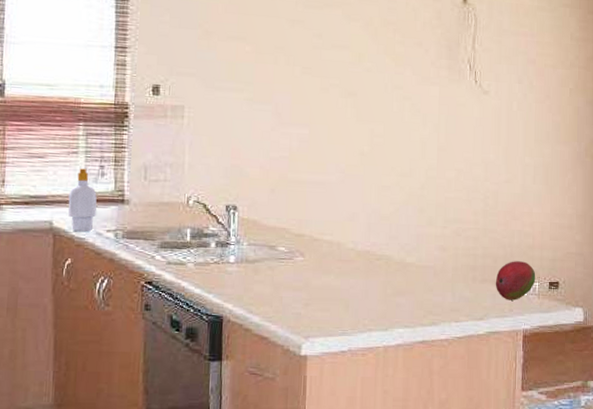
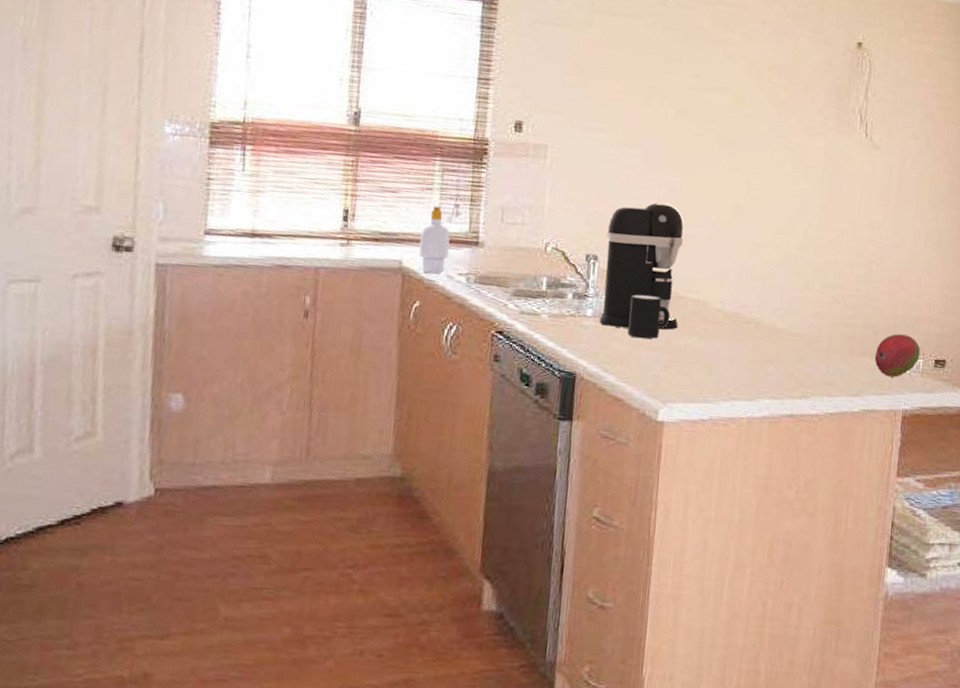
coffee maker: none [241,154,315,271] -> present [599,202,684,330]
mug: none [269,239,307,280] -> present [628,294,670,339]

